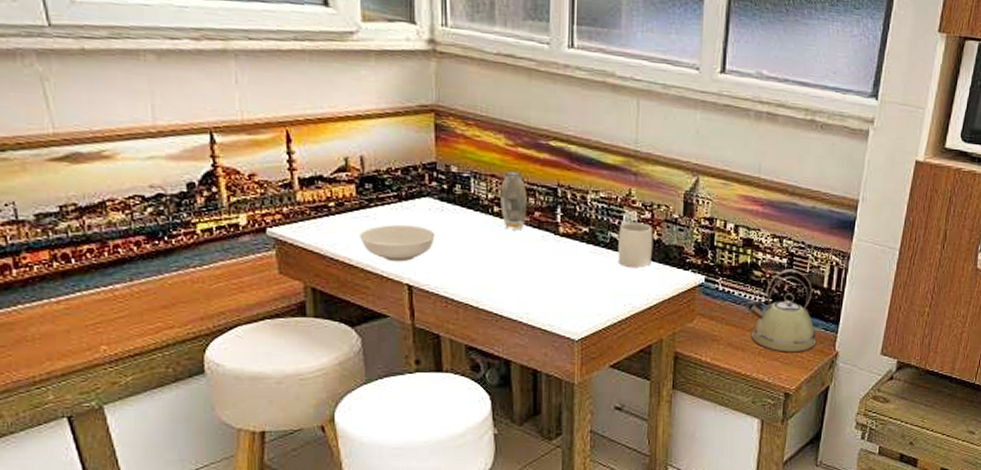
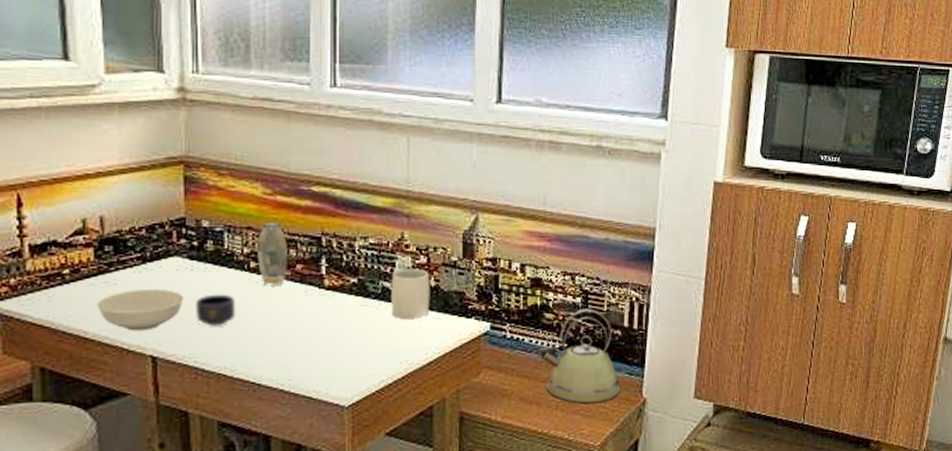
mug: none [445,233,481,262] -> present [194,294,236,326]

